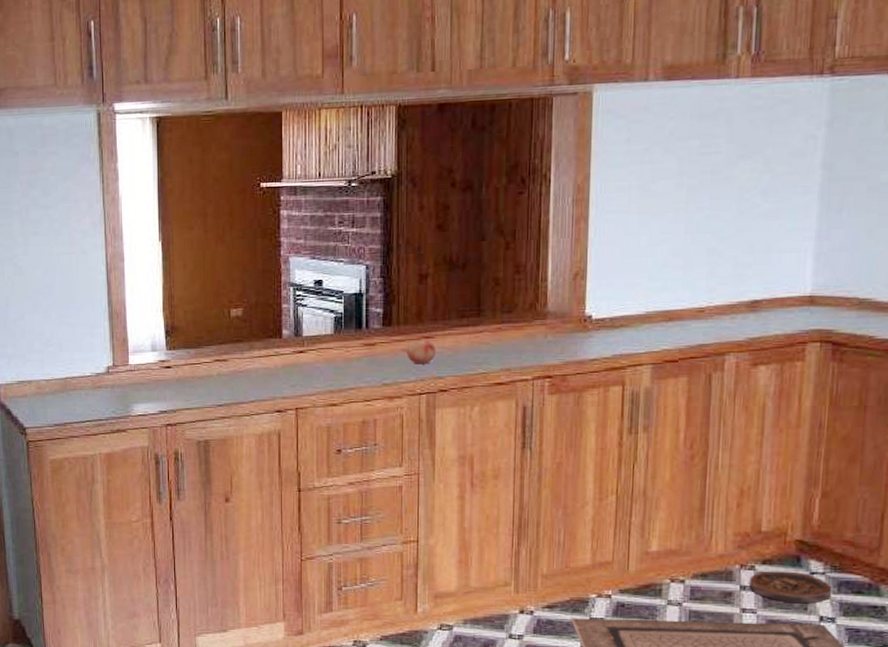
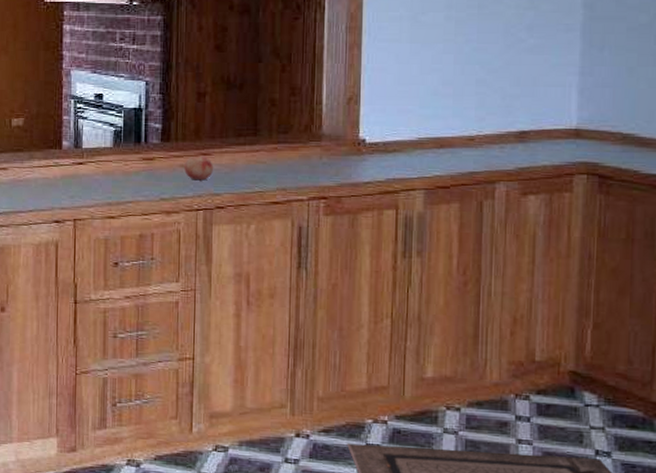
pet bowl: present [748,571,831,604] -> none [524,401,605,437]

